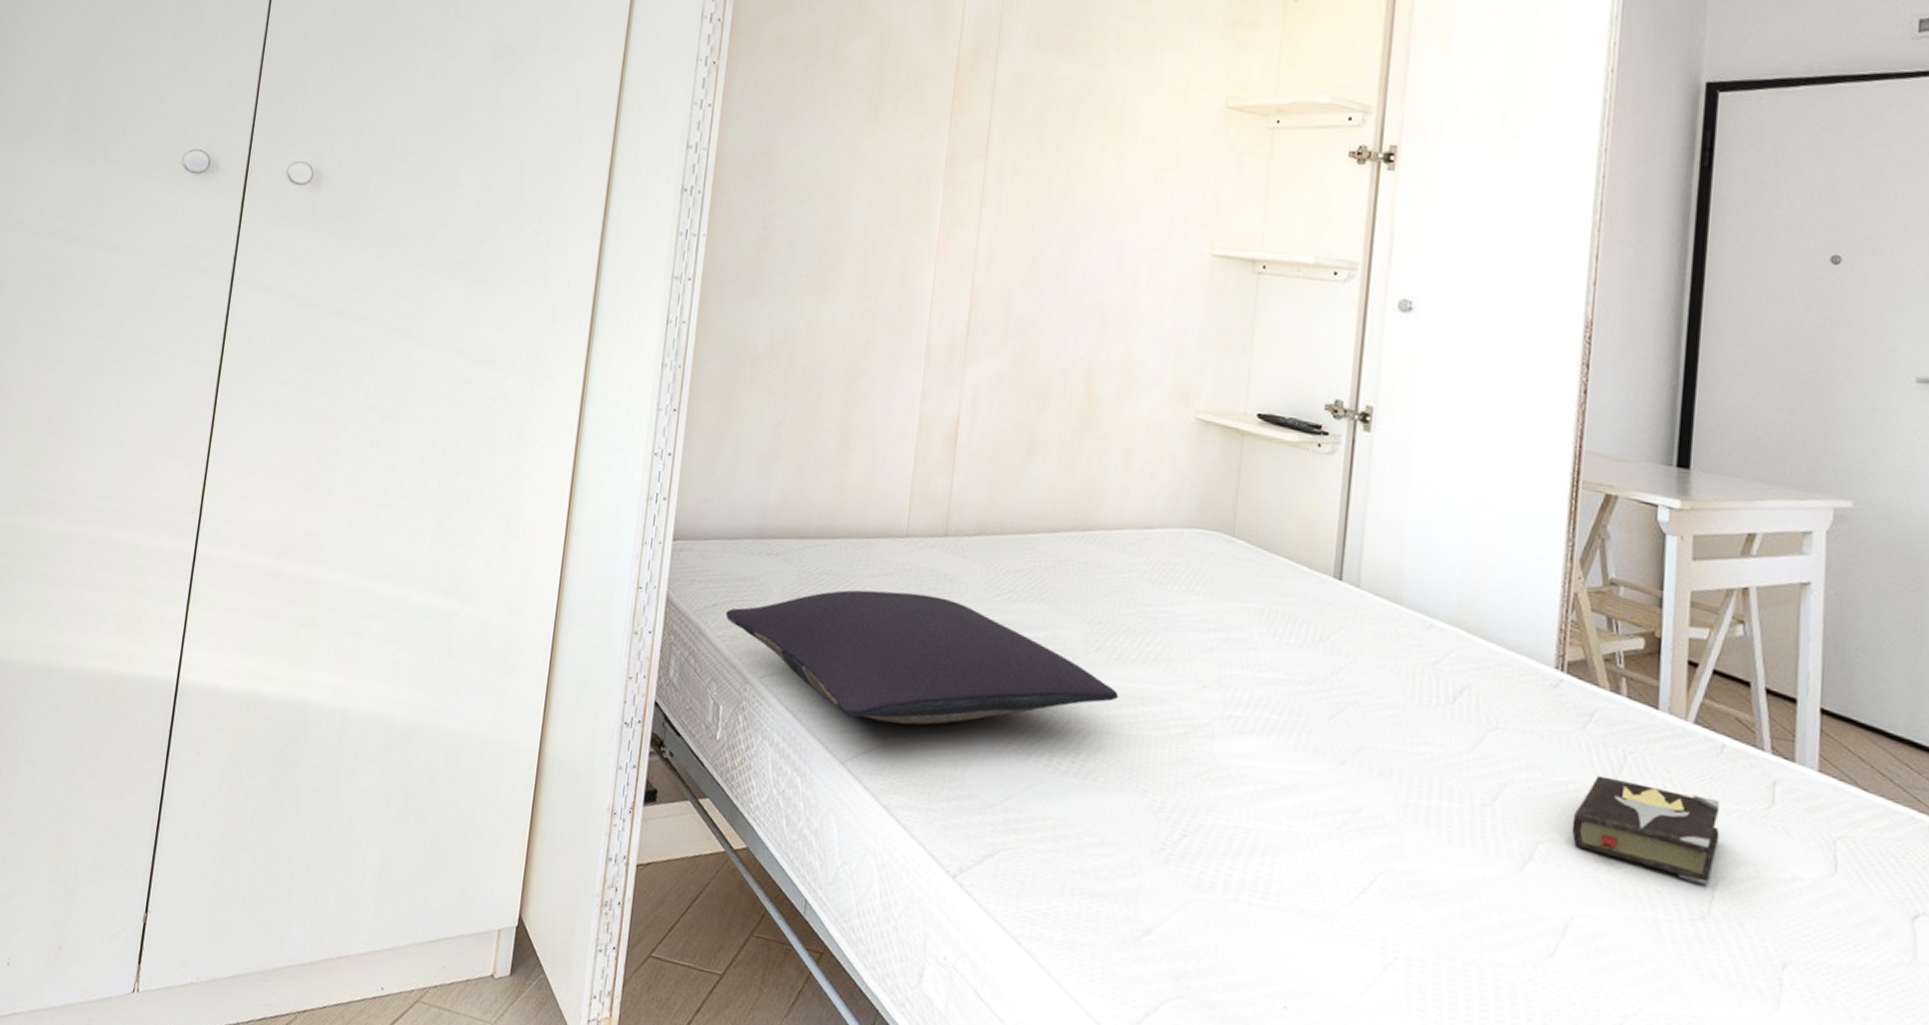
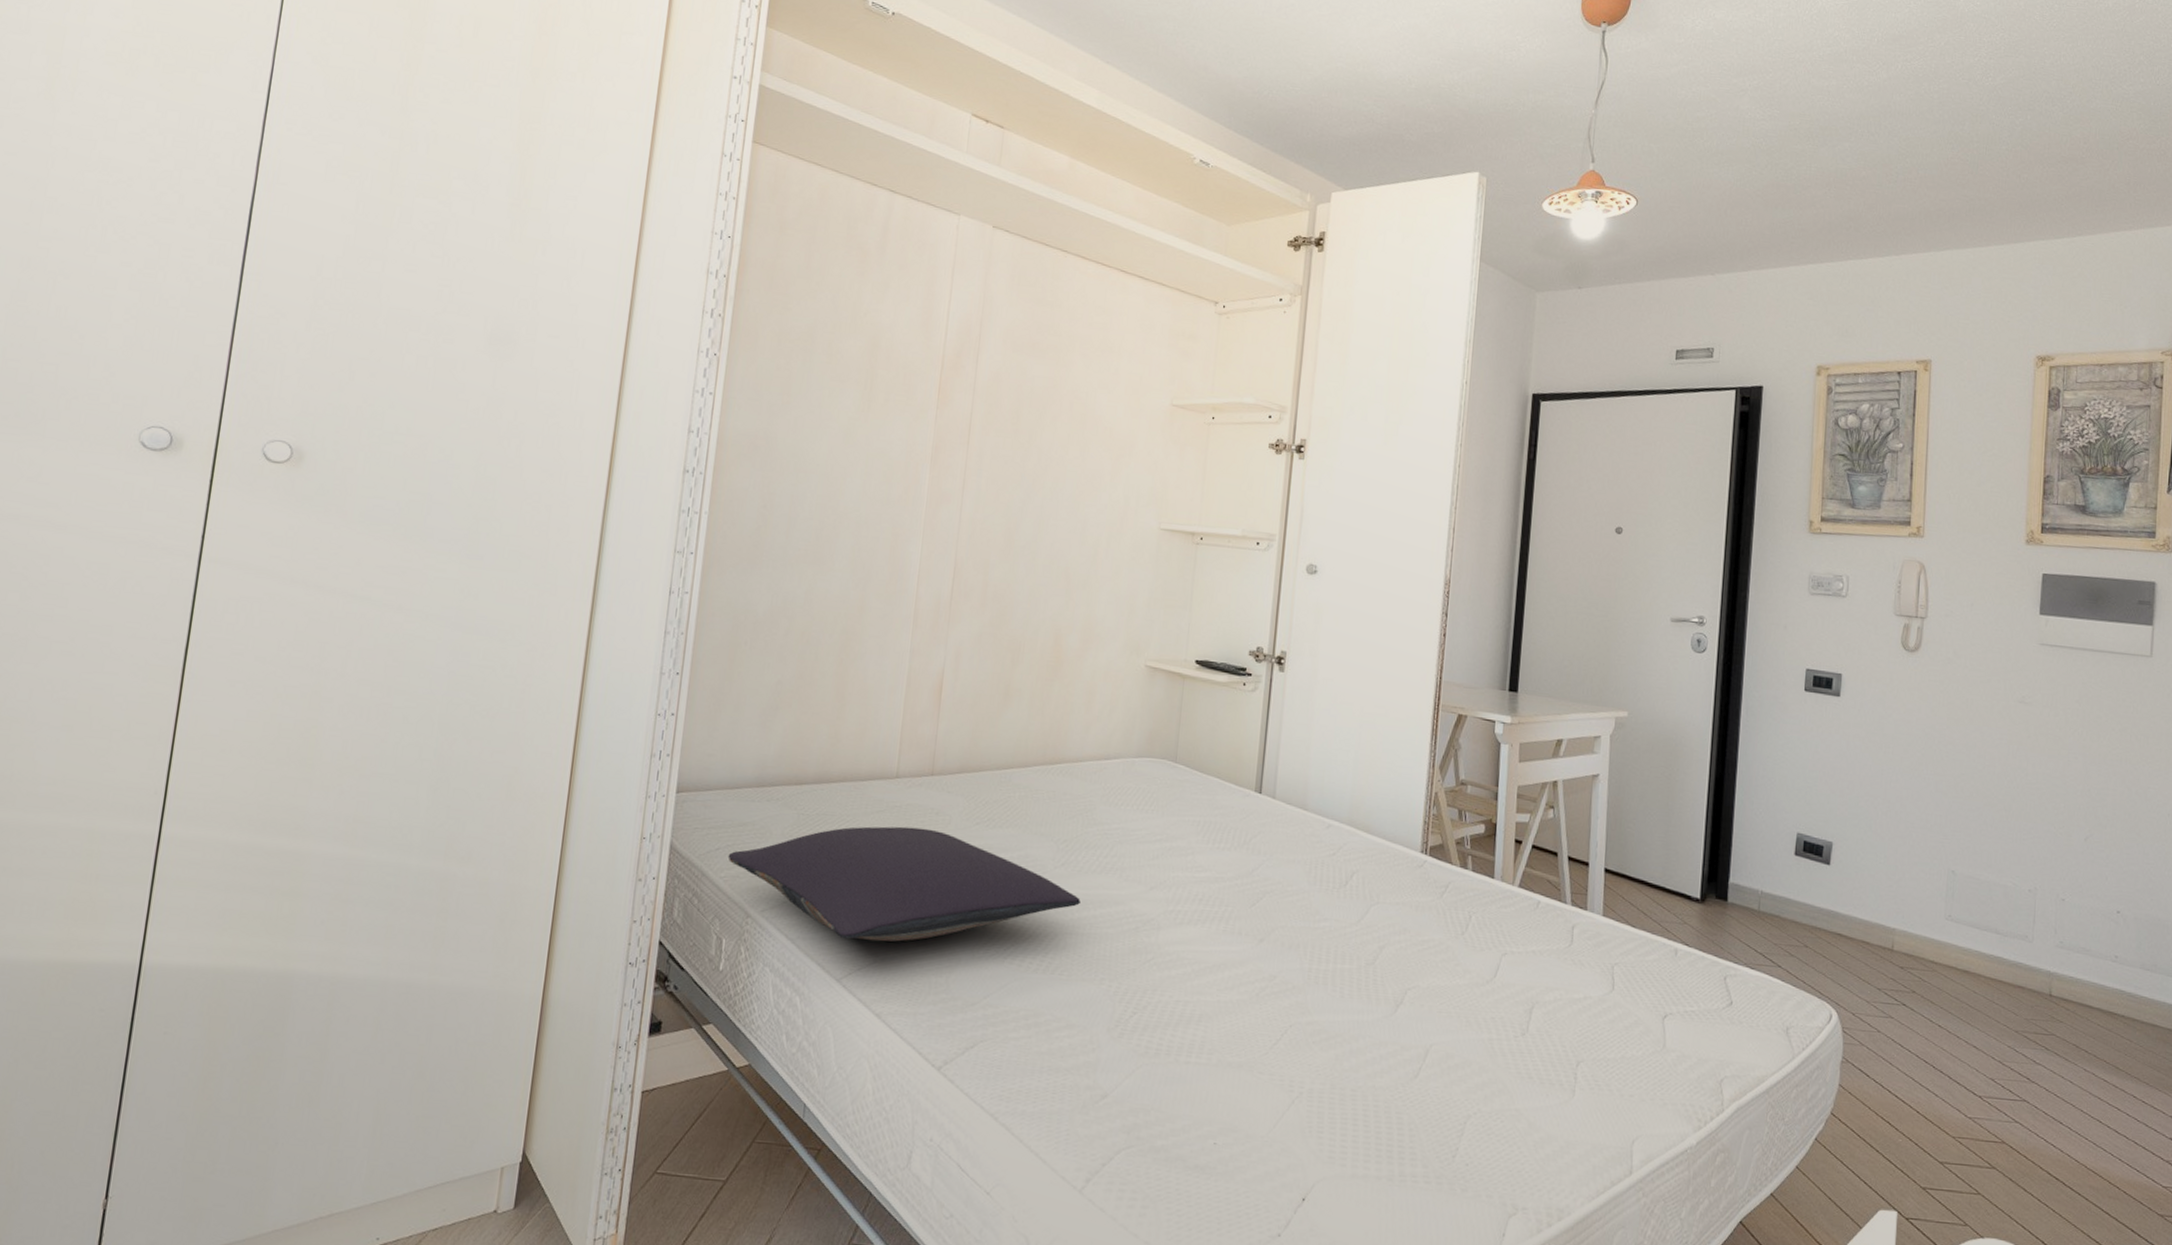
hardback book: present [1571,775,1720,886] -> none [1431,933,1536,1010]

